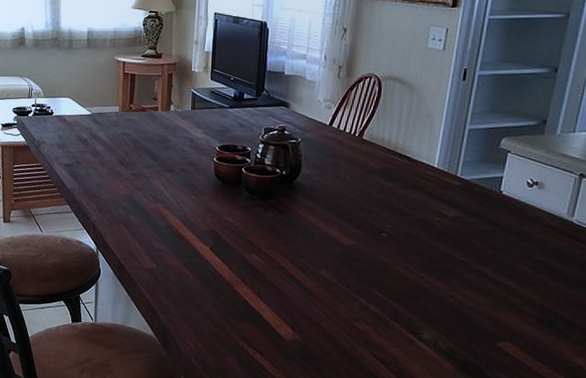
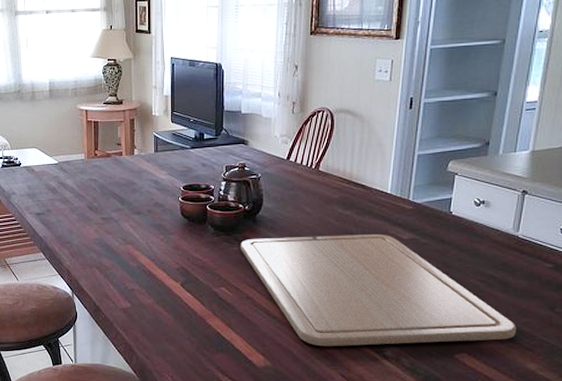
chopping board: none [275,205,566,331] -> present [241,233,517,347]

